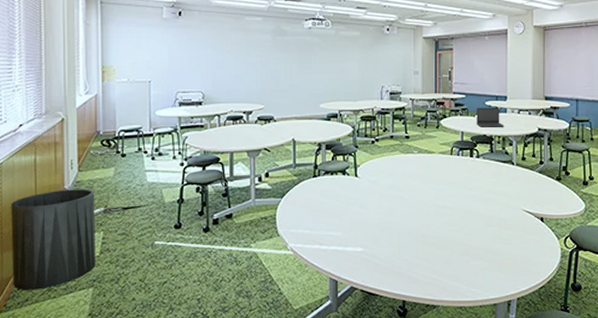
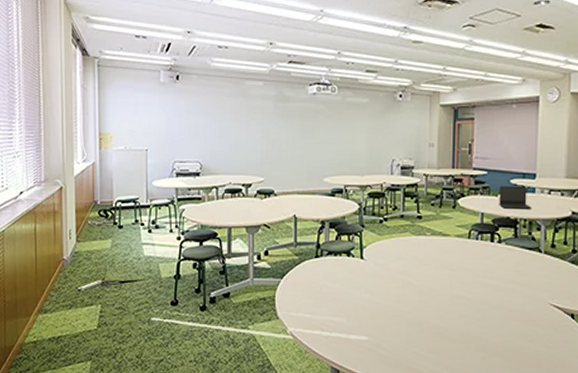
trash can: present [11,189,96,290] -> none [13,259,93,360]

